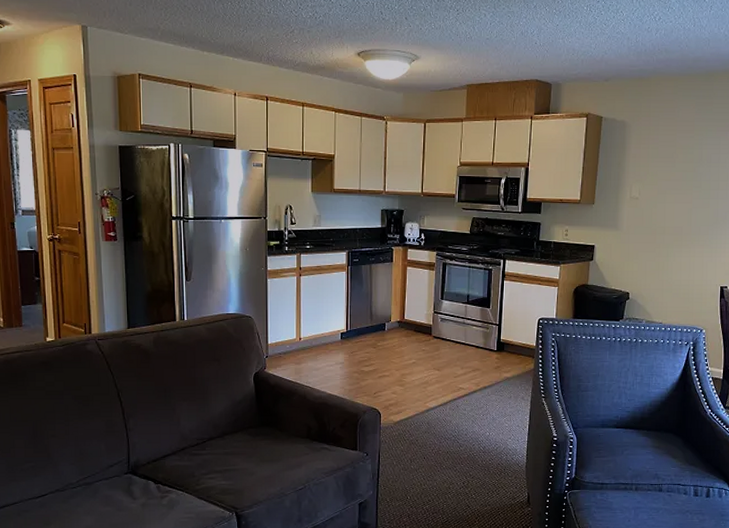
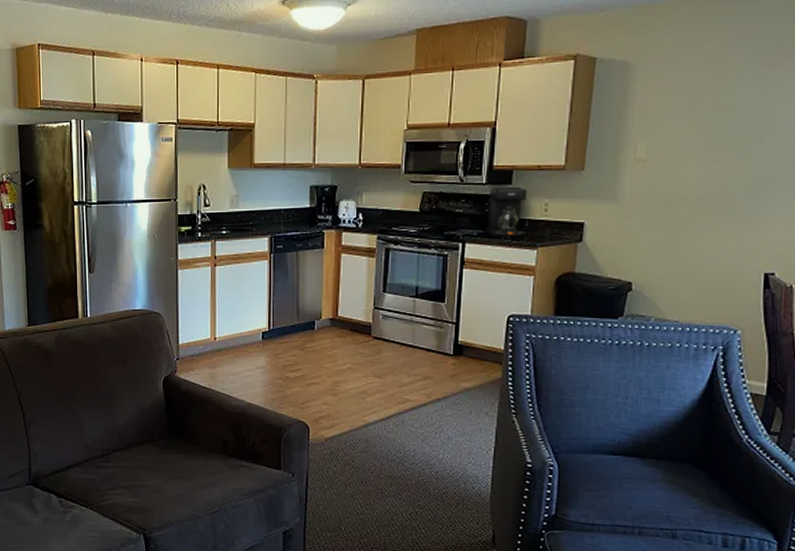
coffee maker: none [521,215,553,256] -> present [485,186,528,237]

